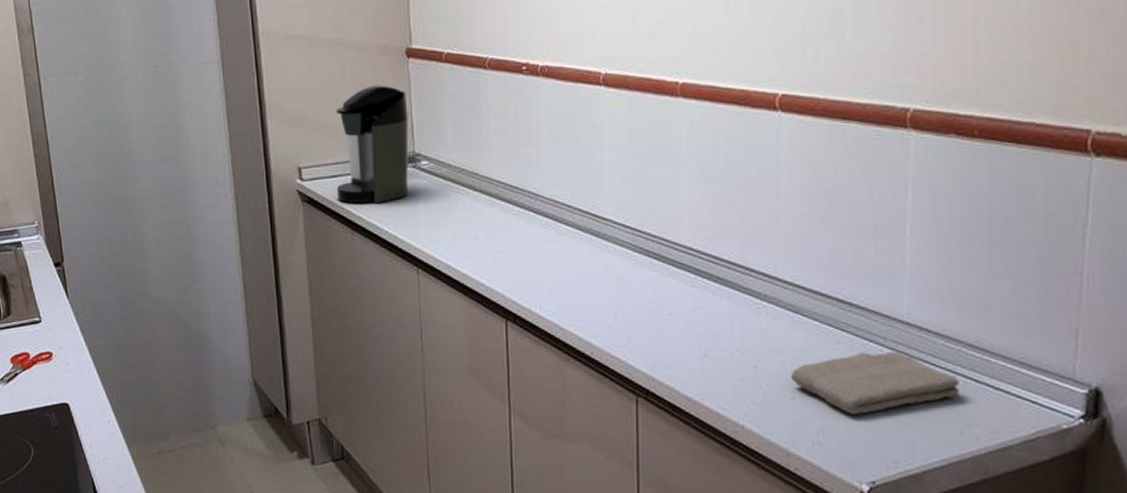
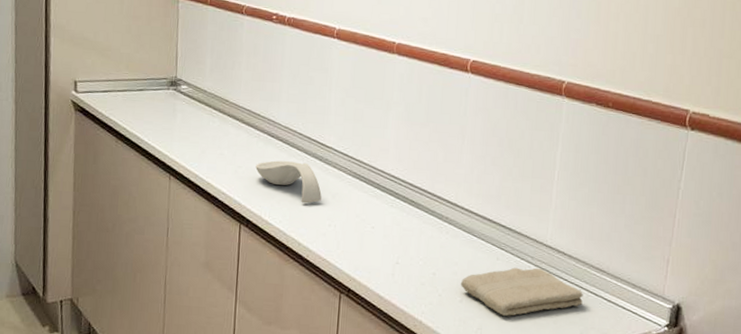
coffee maker: present [336,85,409,204] -> none [106,17,175,118]
spoon rest: none [518,241,603,290] -> present [255,160,322,203]

